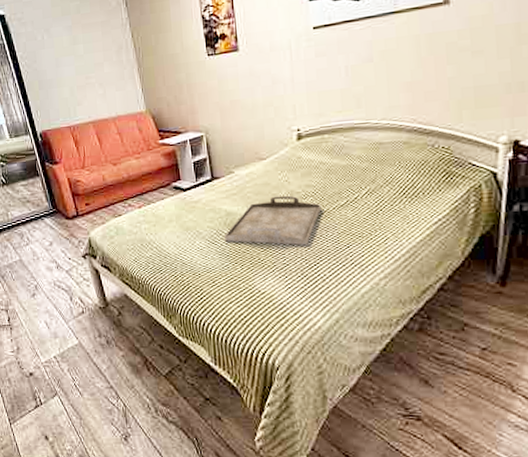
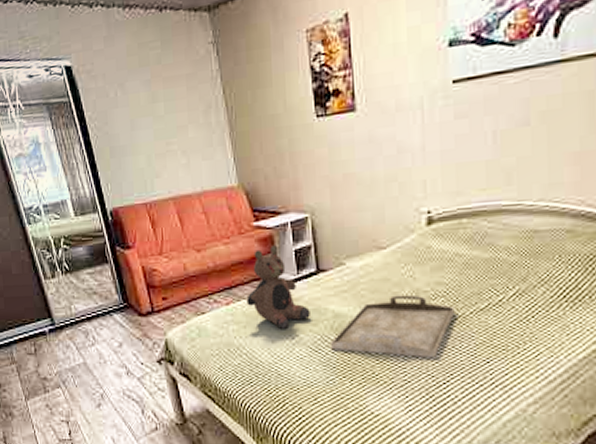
teddy bear: none [155,158,207,226] -> present [246,245,310,329]

